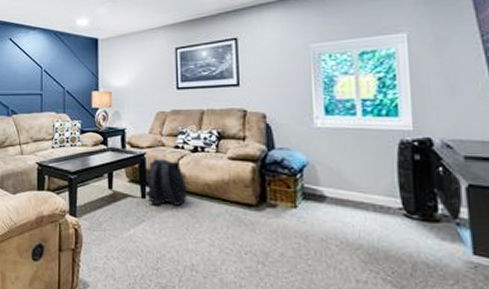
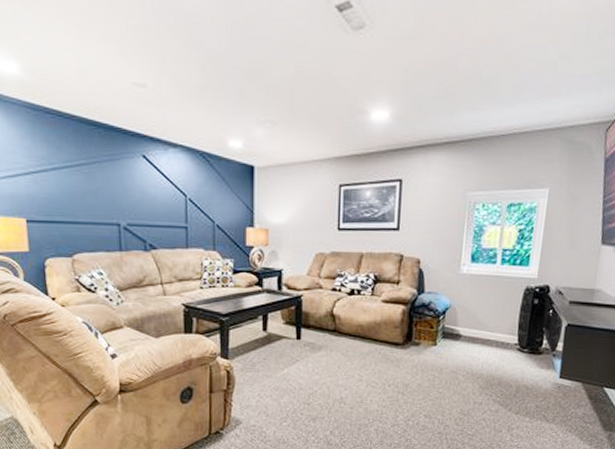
backpack: present [145,159,187,206] -> none [301,301,342,347]

